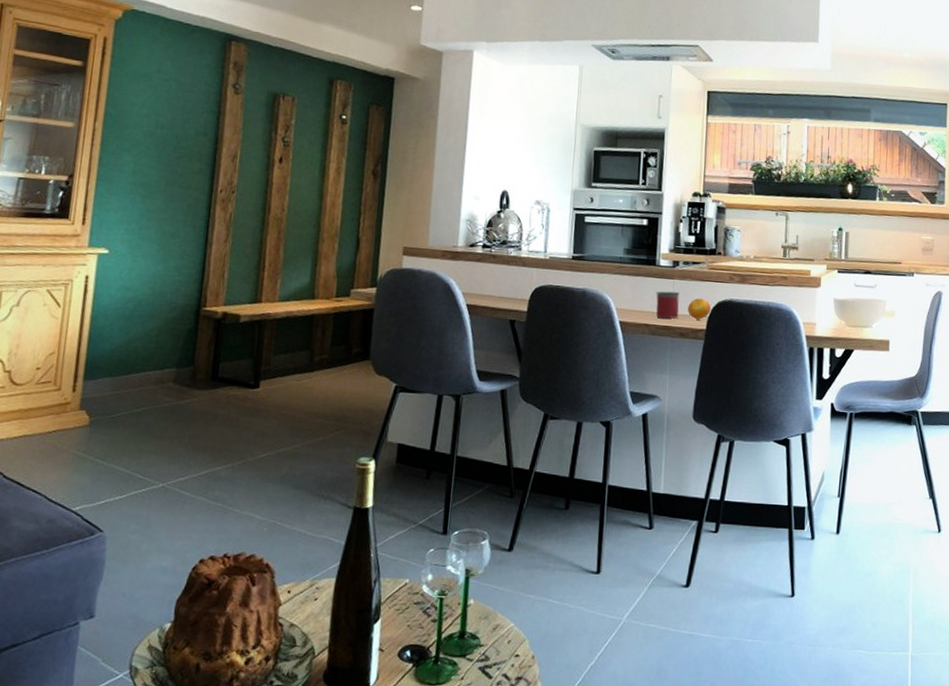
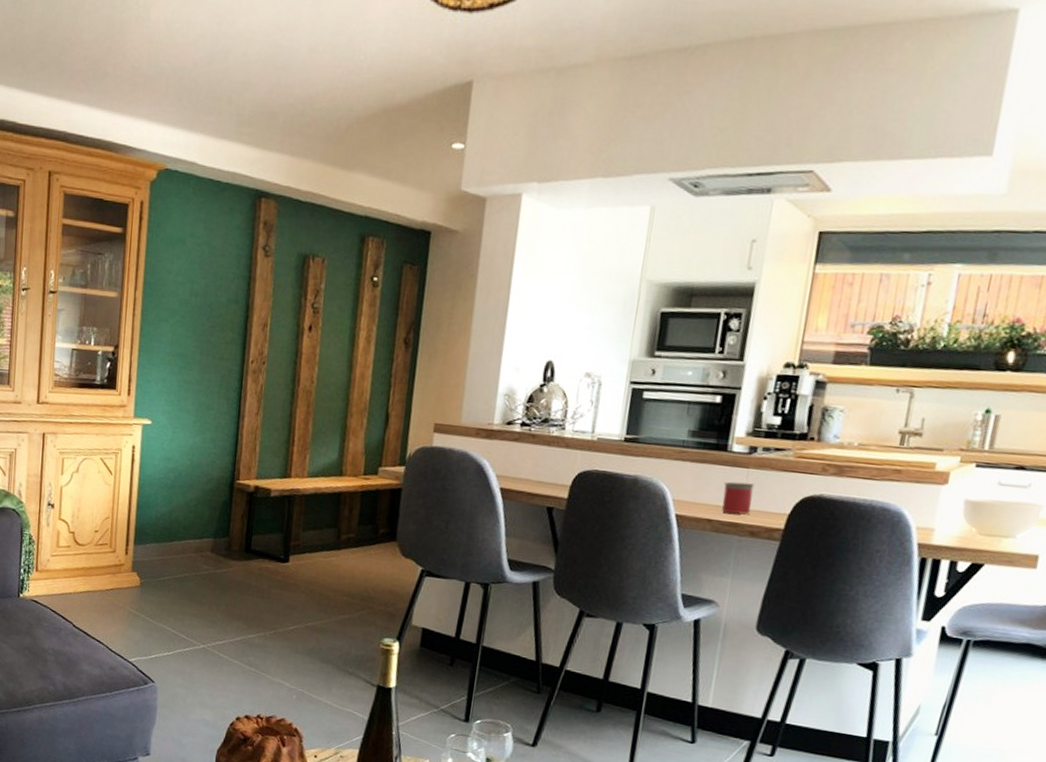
fruit: present [687,298,711,320] -> none [762,491,794,517]

